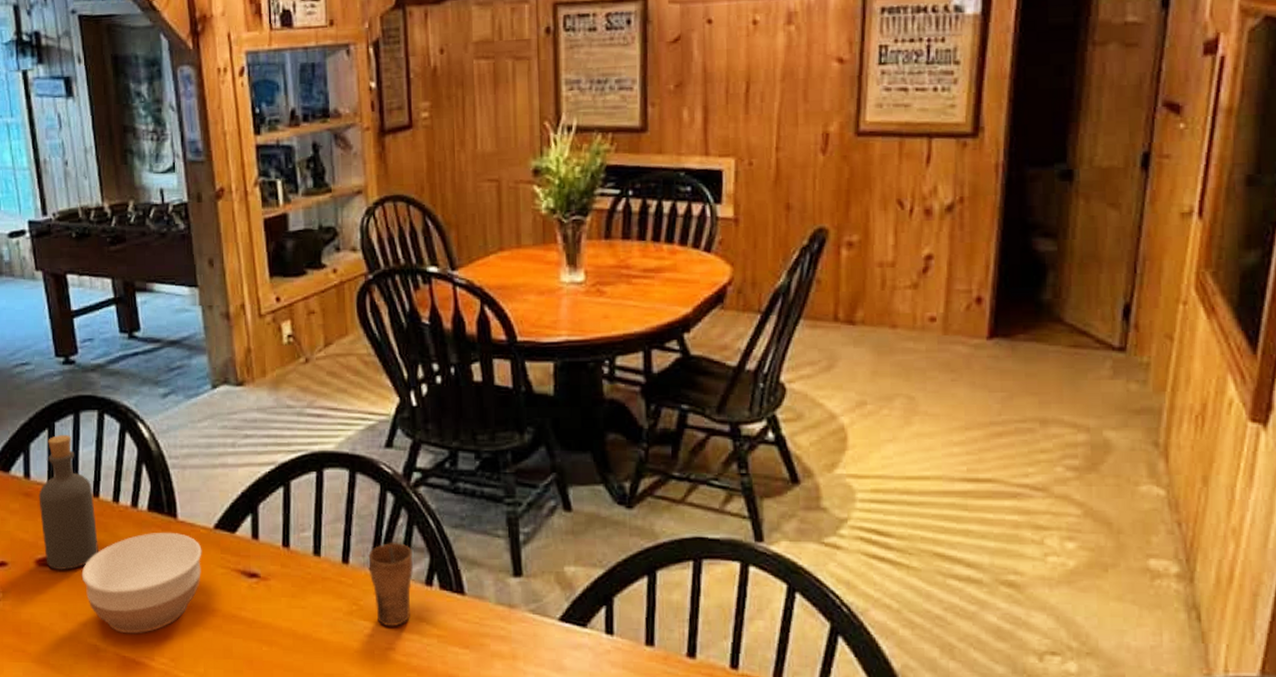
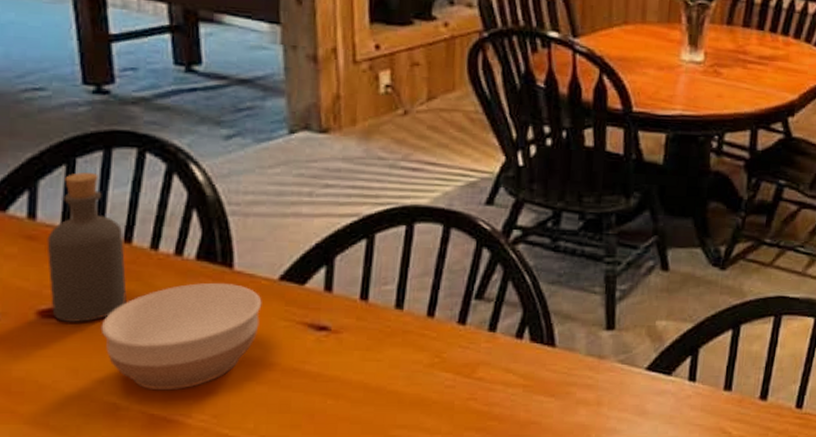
cup: present [367,543,413,627] -> none [455,297,505,378]

